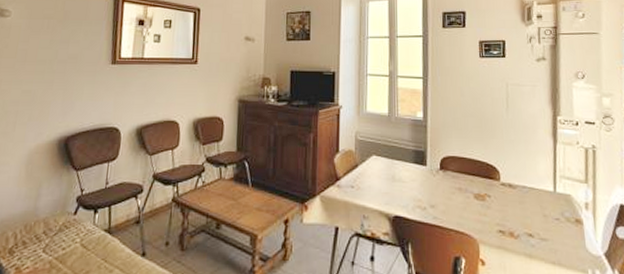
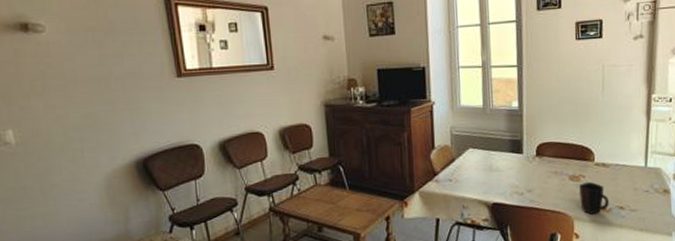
mug: none [483,202,517,239] -> present [578,181,609,215]

